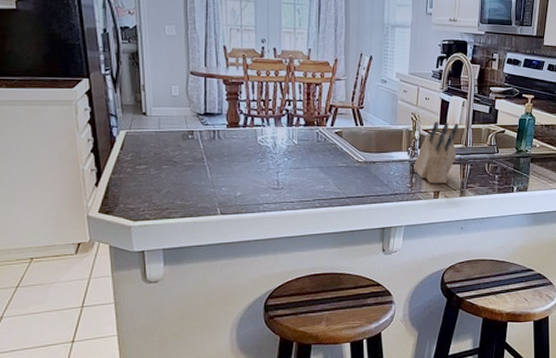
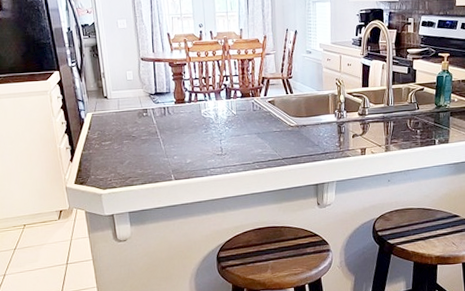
knife block: present [414,121,459,183] -> none [341,85,381,141]

